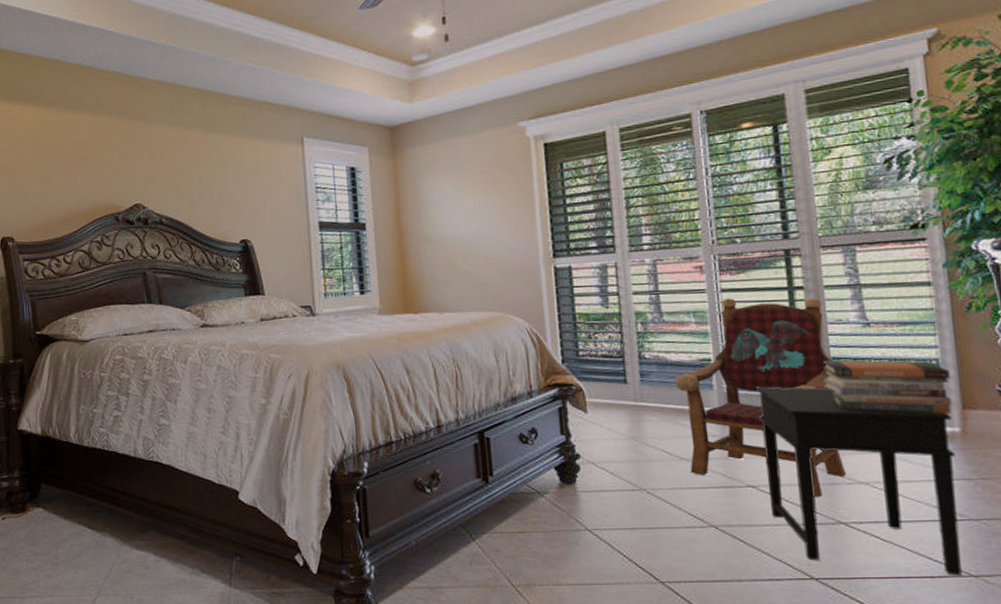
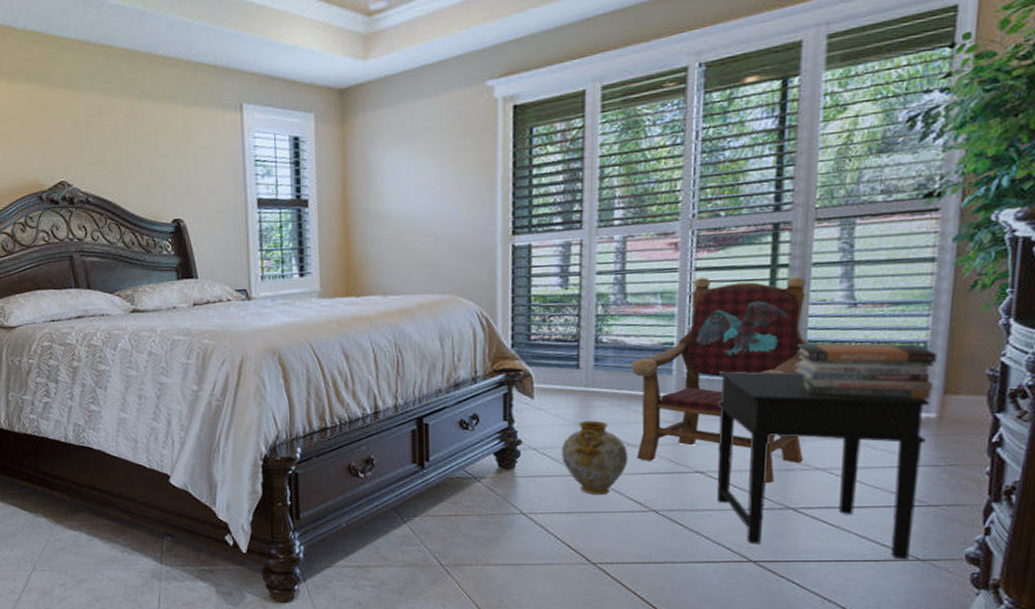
ceramic jug: none [618,434,683,511] -> present [561,420,629,496]

